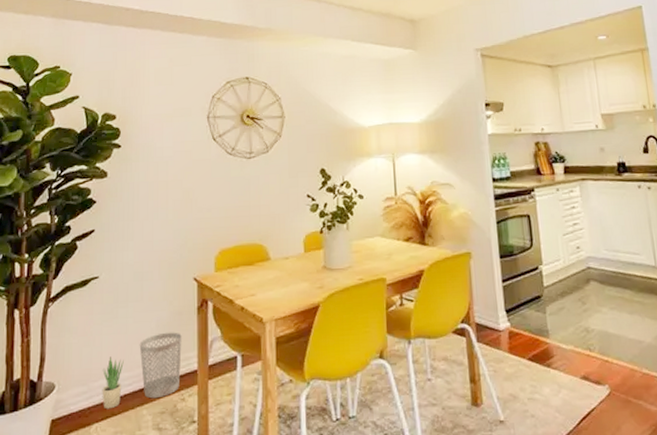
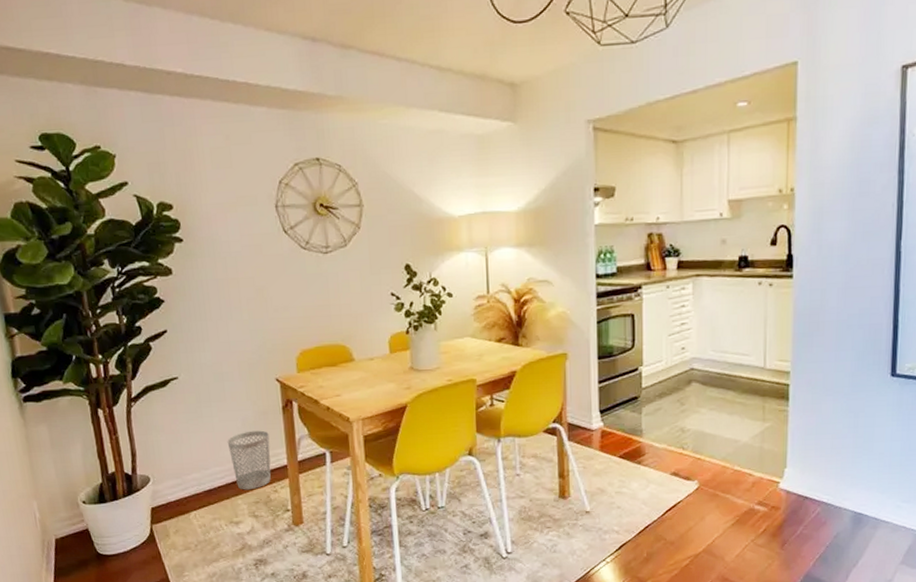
potted plant: present [102,356,124,410] -> none [193,452,215,499]

